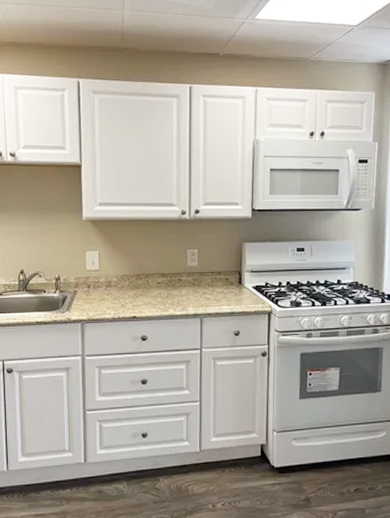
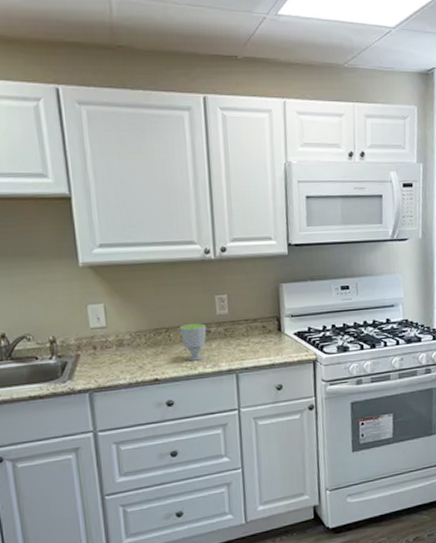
cup: none [157,272,179,304] -> present [180,323,207,361]

